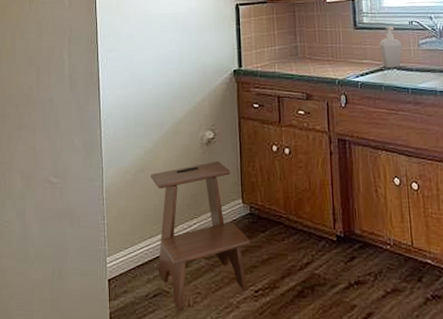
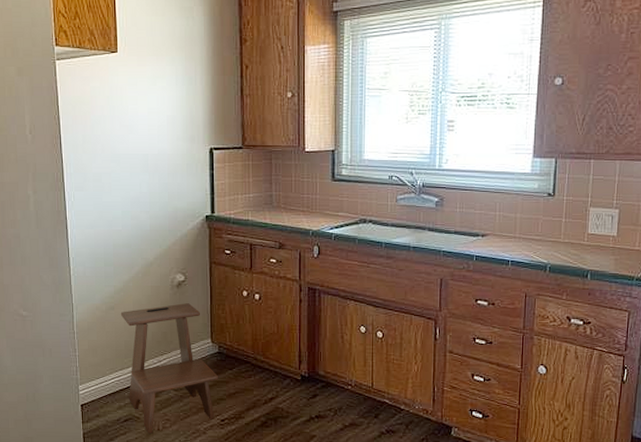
soap bottle: present [379,26,403,68] -> none [356,179,380,221]

